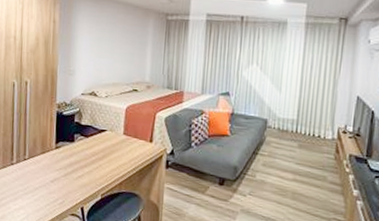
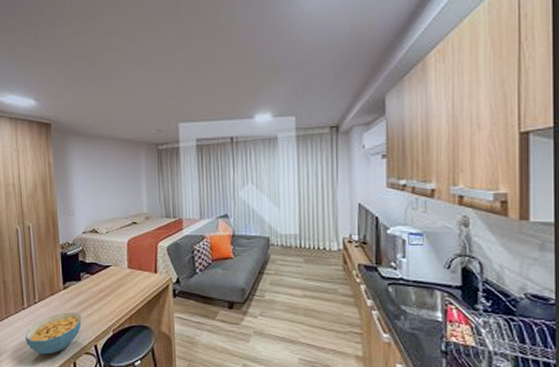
cereal bowl: none [11,171,71,212] -> present [25,312,82,355]

